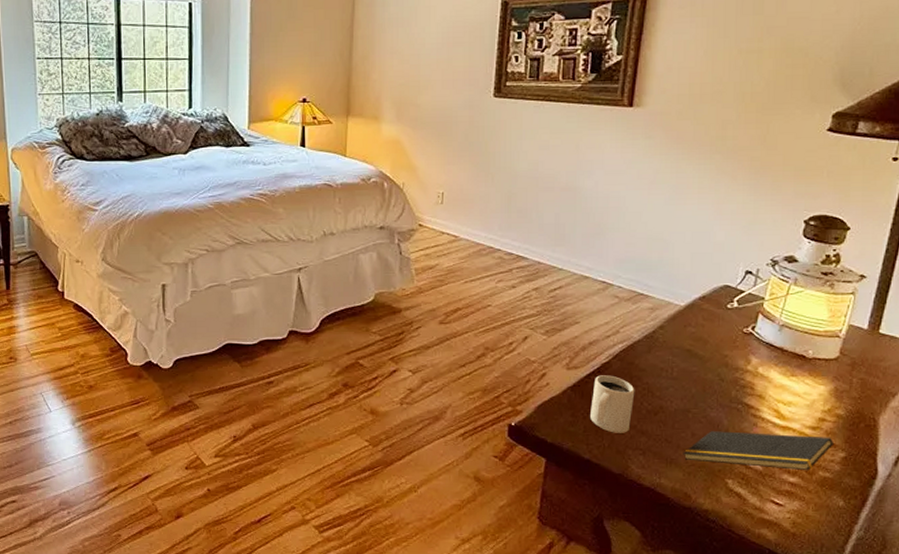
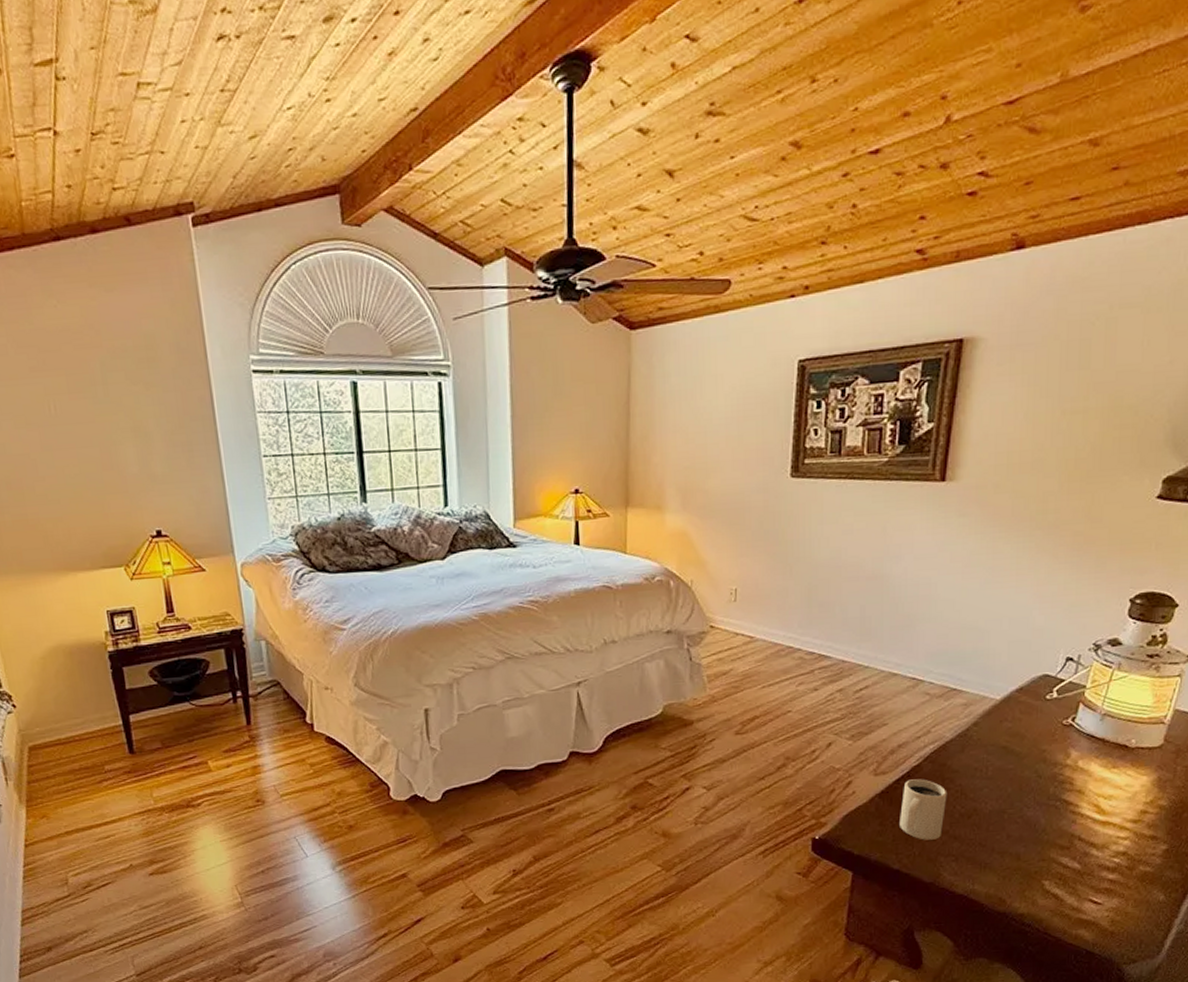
notepad: present [683,431,835,471] -> none [998,829,1156,867]

